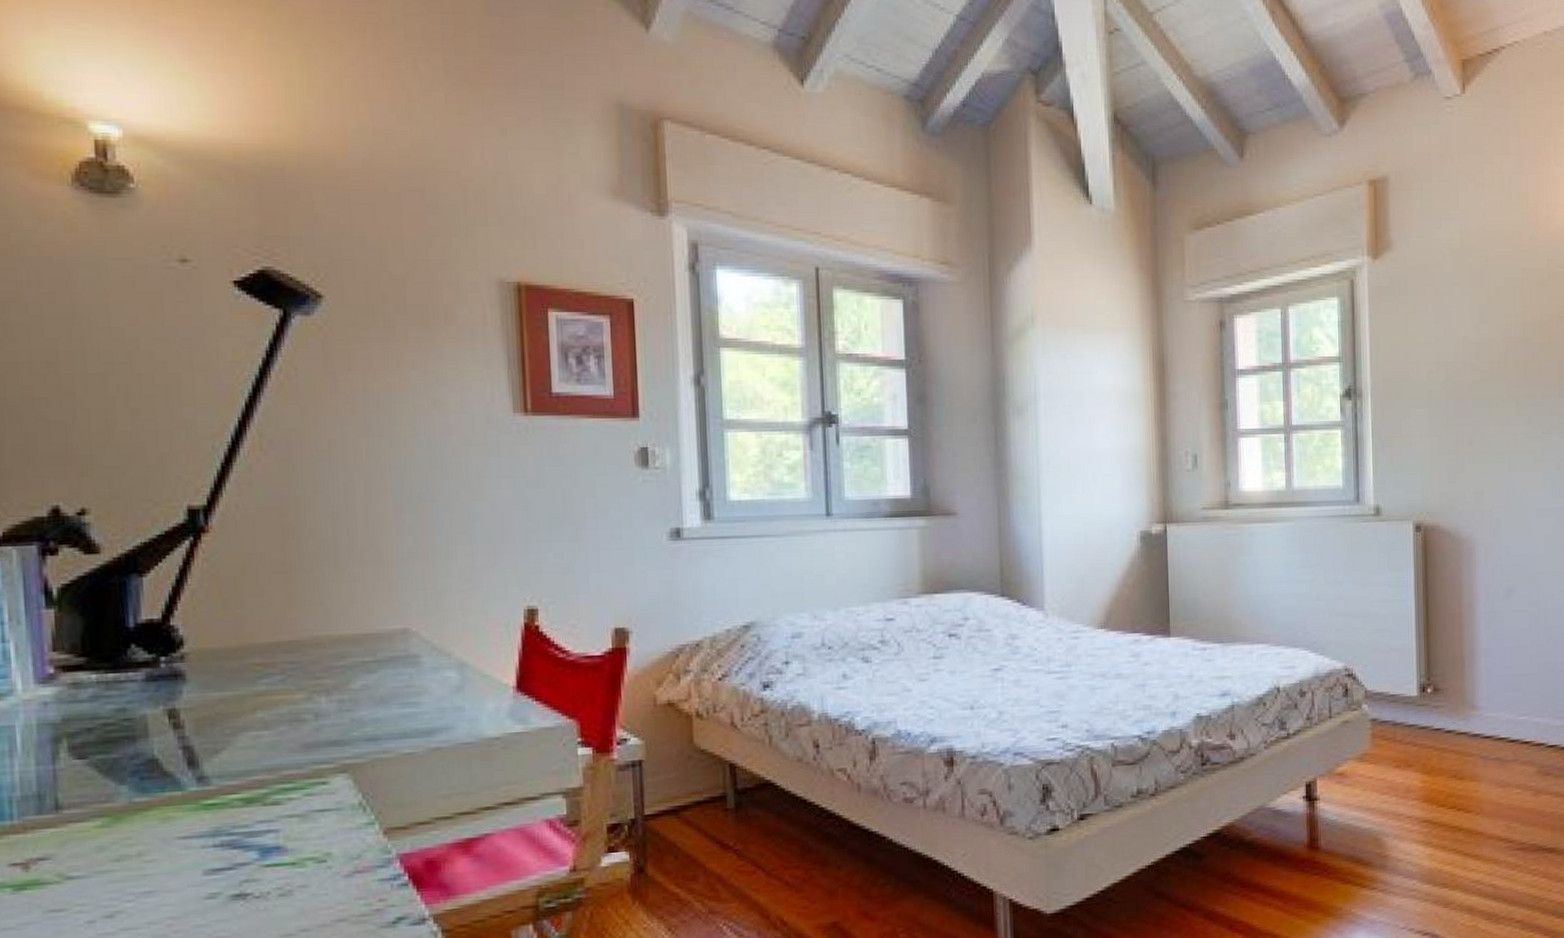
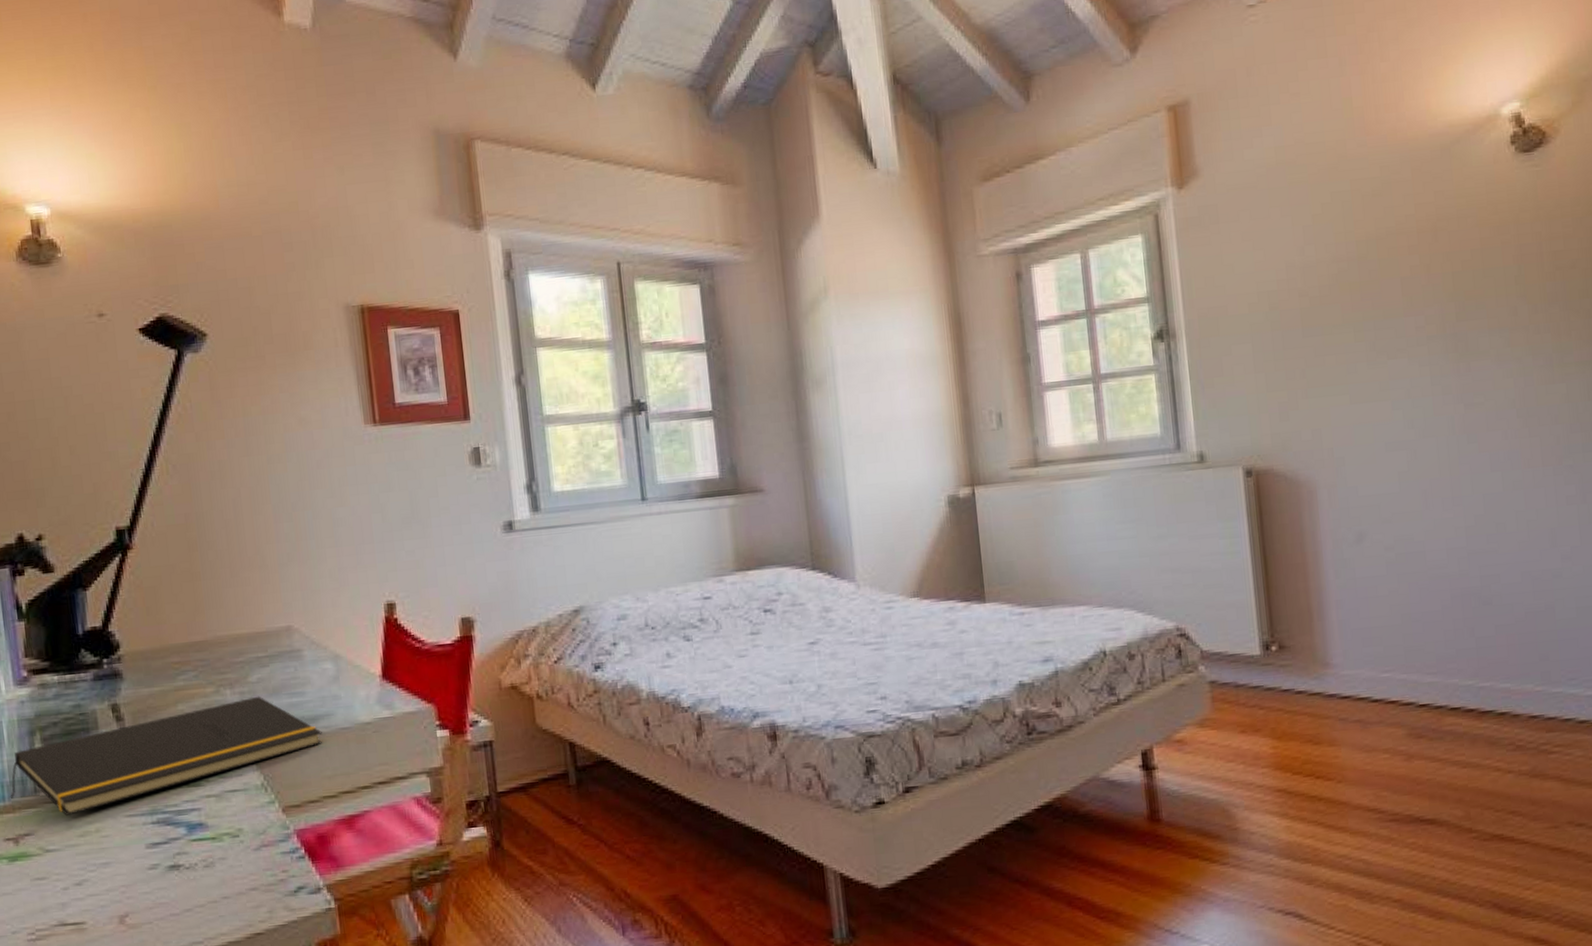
notepad: none [20,705,439,837] -> present [10,696,322,816]

